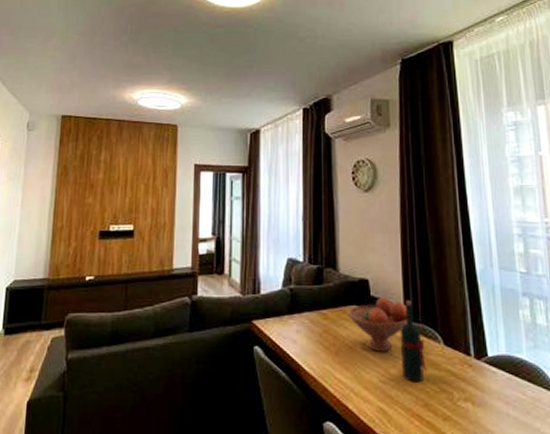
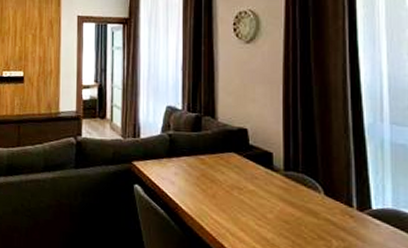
fruit bowl: present [348,297,408,352] -> none [226,146,287,198]
wine bottle: present [399,301,428,383] -> none [278,151,306,229]

